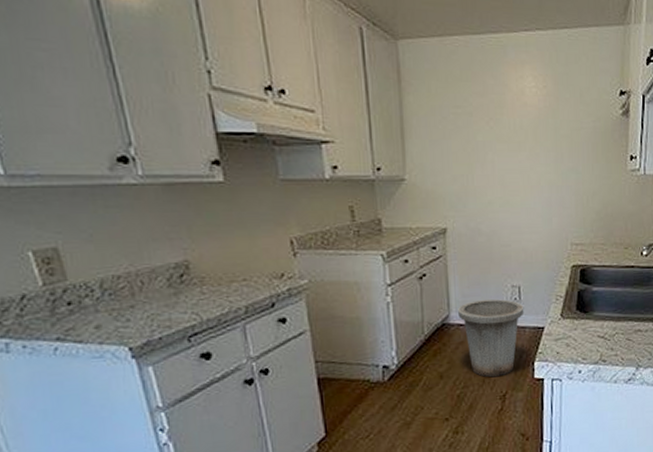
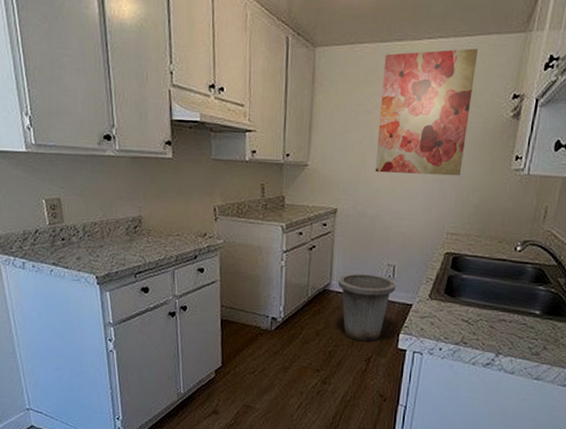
wall art: none [480,42,580,183] -> present [375,48,479,176]

